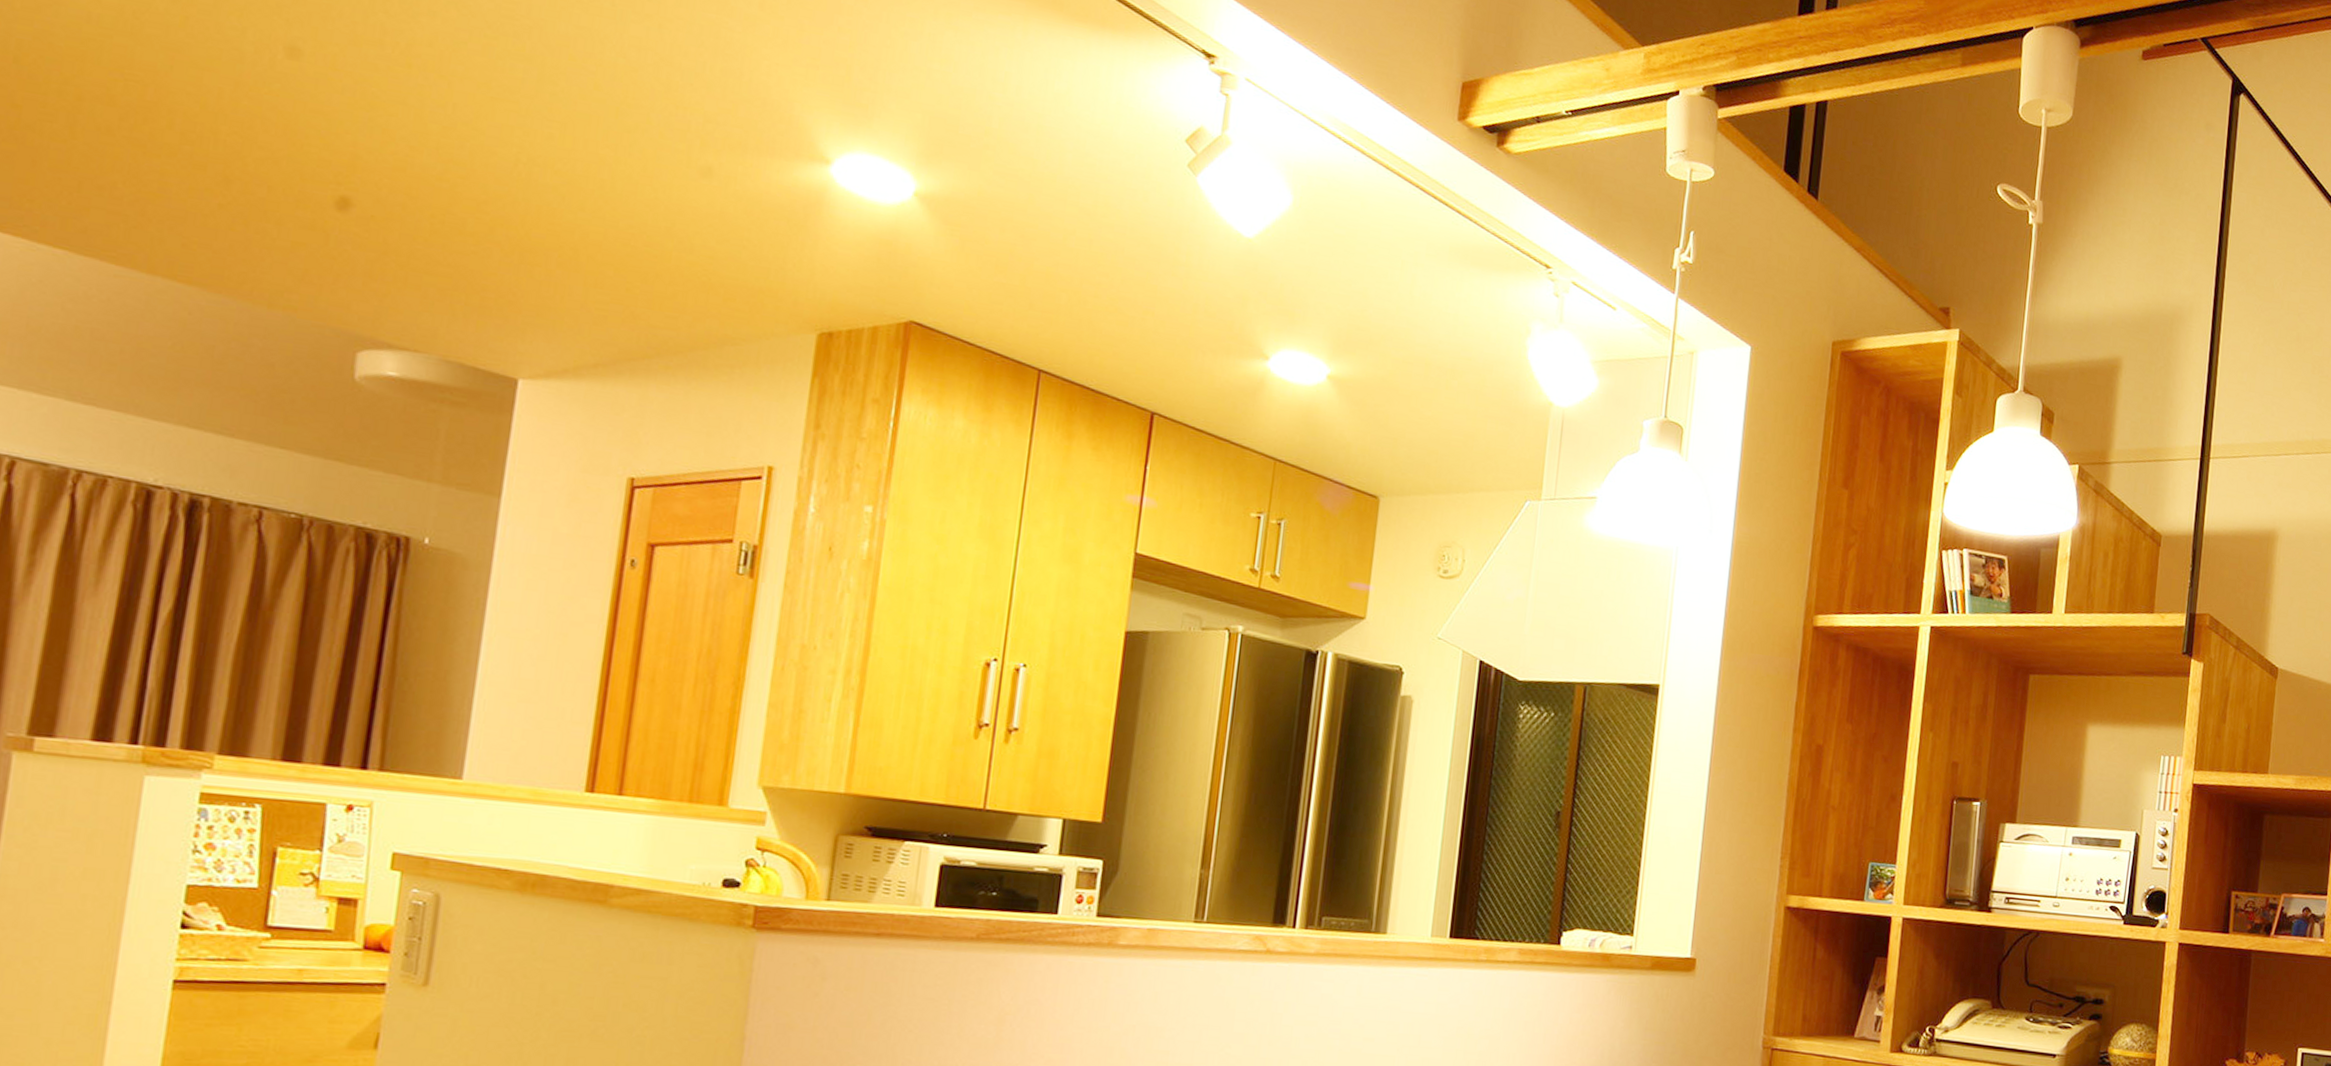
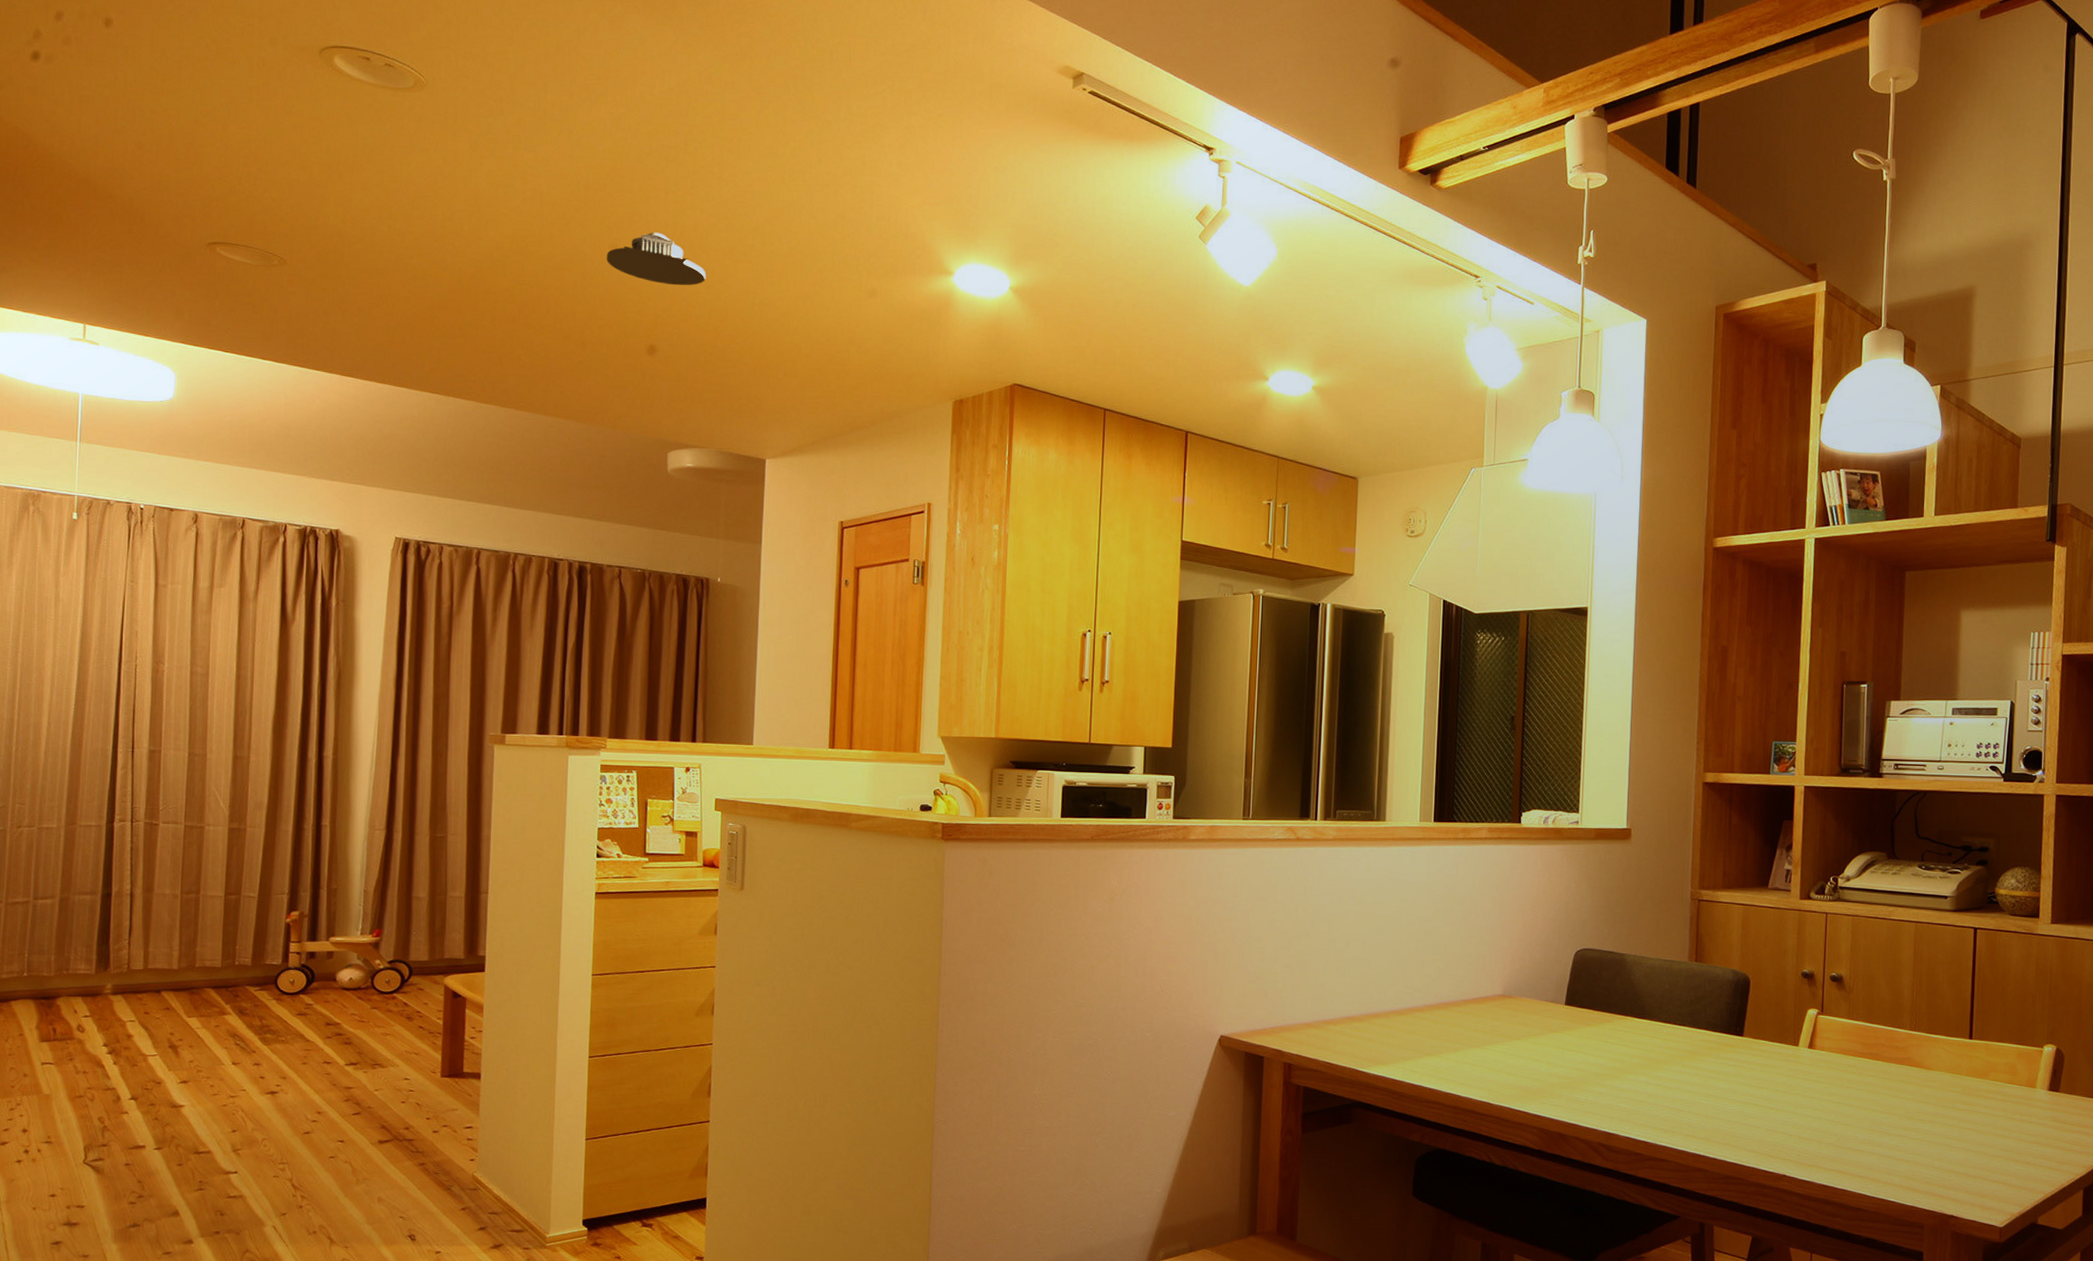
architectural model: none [277,37,445,122] -> present [606,232,707,286]

